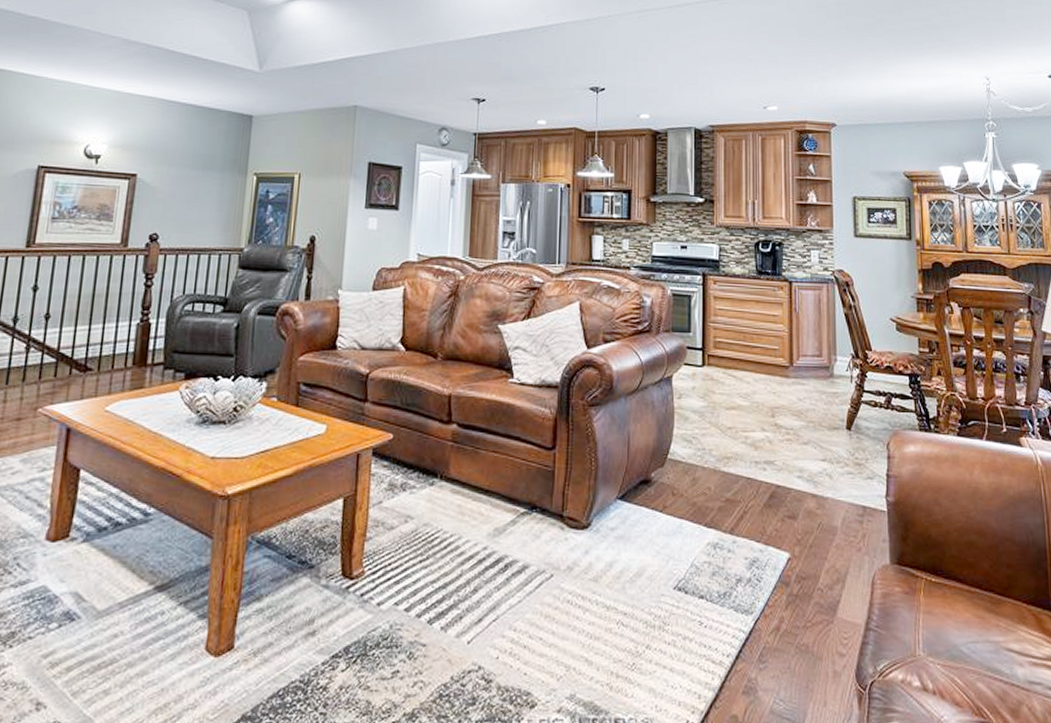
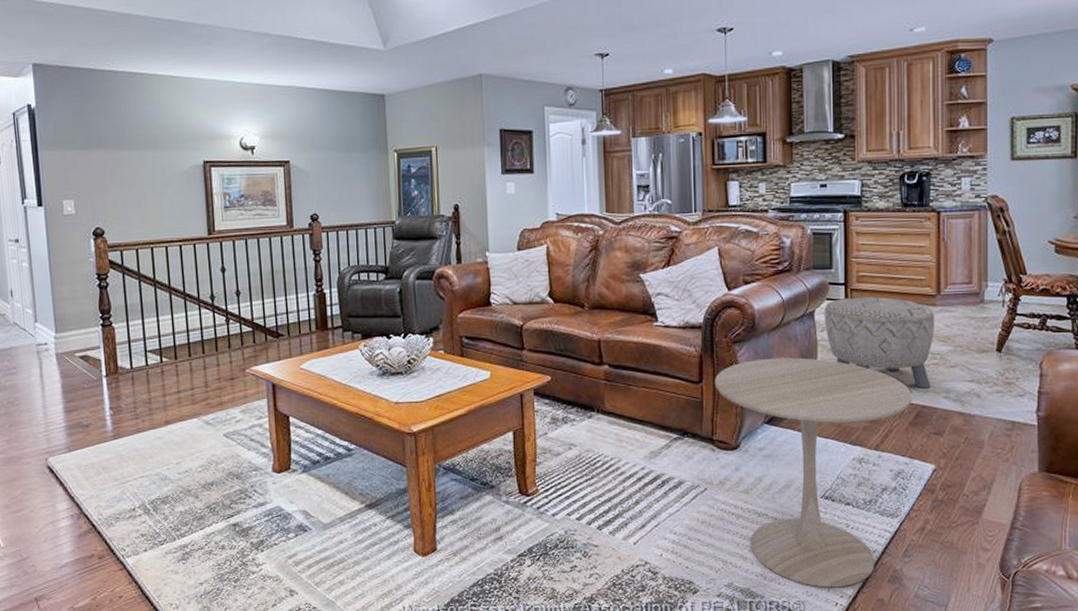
side table: none [568,425,767,701] -> present [715,357,912,588]
ottoman: none [682,363,789,466] -> present [824,296,935,389]

